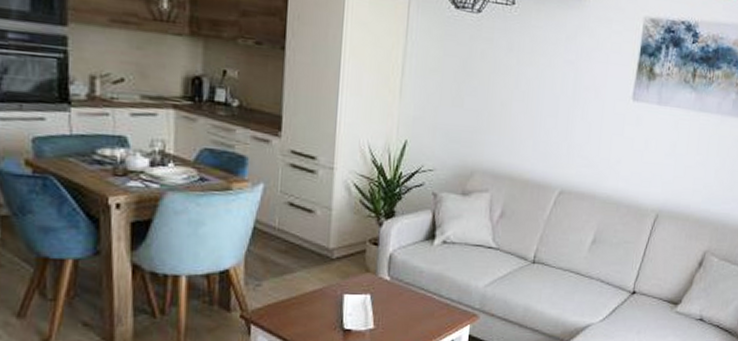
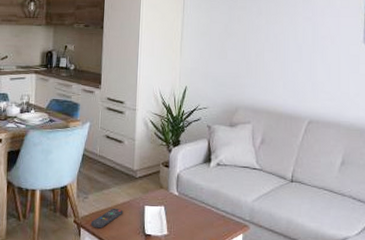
remote control: none [265,297,313,324] -> present [90,208,123,229]

